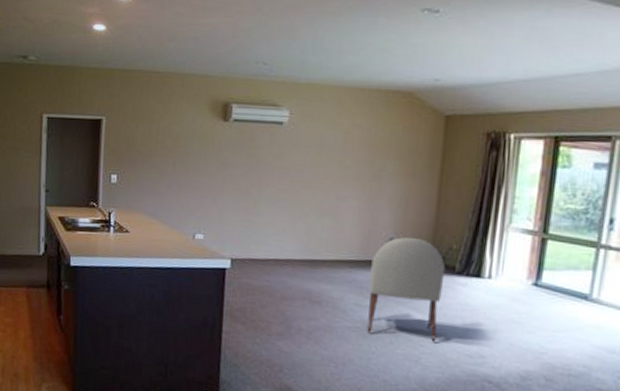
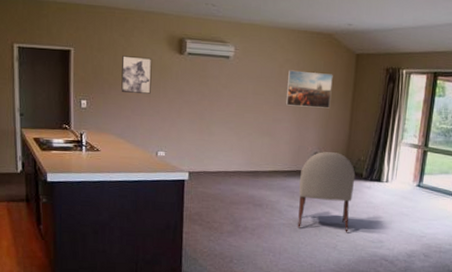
wall art: none [155,124,192,167] -> present [121,55,152,94]
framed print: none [352,137,415,184] -> present [285,70,333,109]

